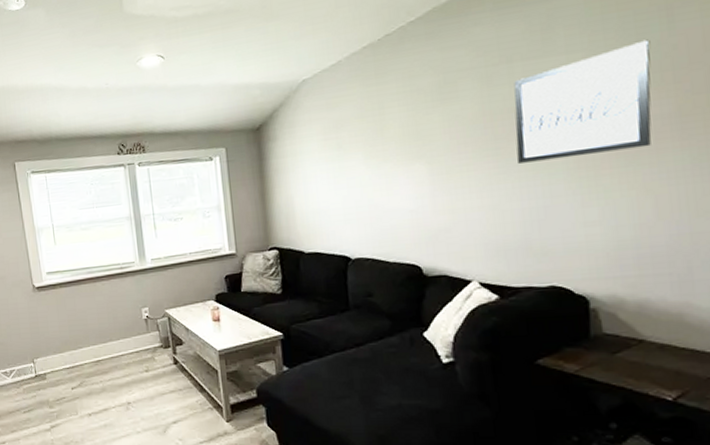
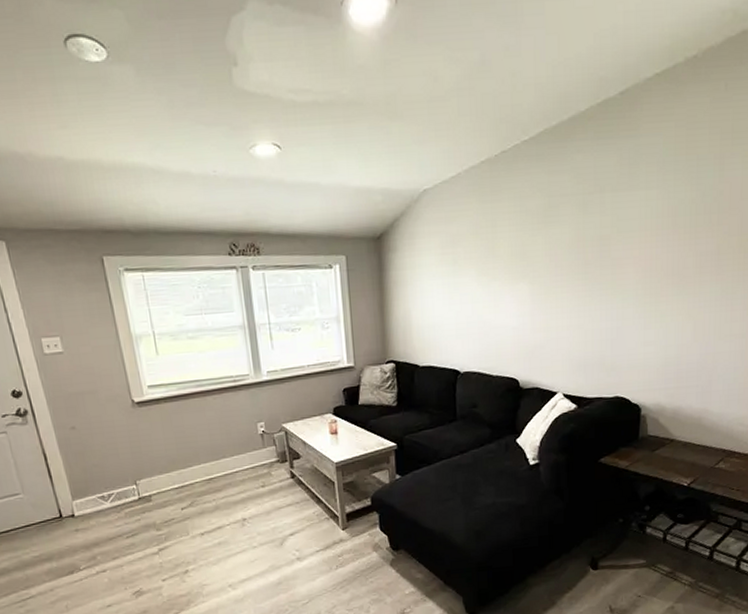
wall art: present [513,39,652,163] -> none [601,183,706,288]

